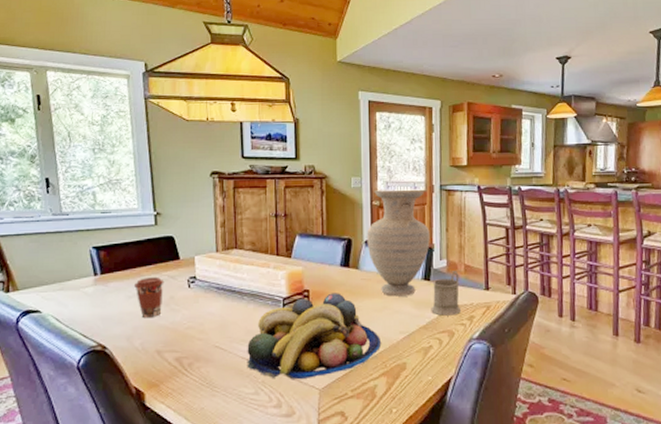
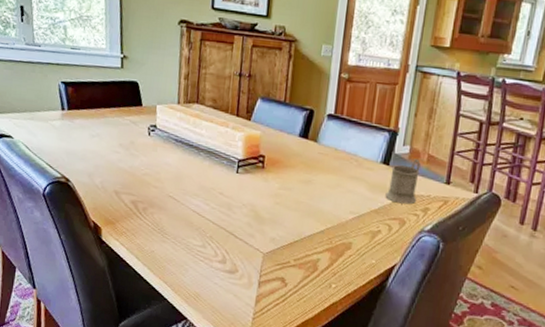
coffee cup: present [133,277,165,317] -> none [97,119,126,159]
fruit bowl: present [247,293,381,380] -> none [197,162,330,242]
vase: present [367,189,430,297] -> none [329,61,397,178]

